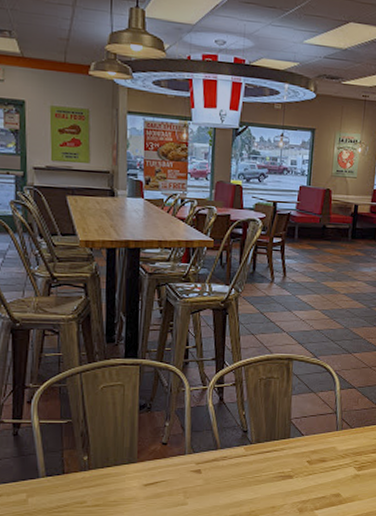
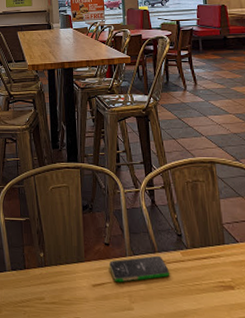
smartphone: none [165,452,231,480] -> present [109,255,170,283]

